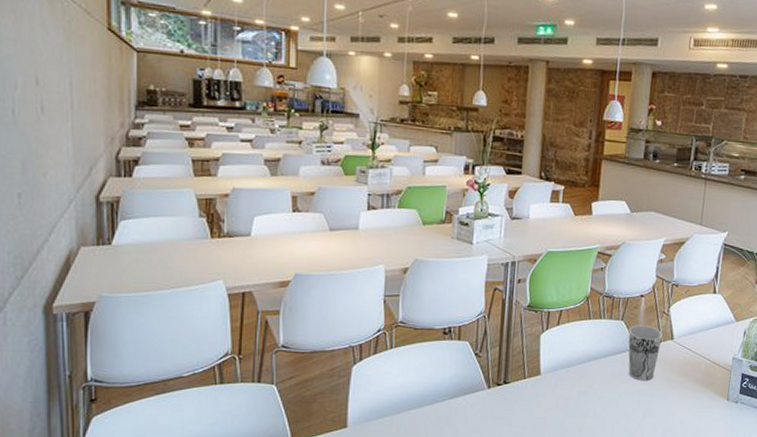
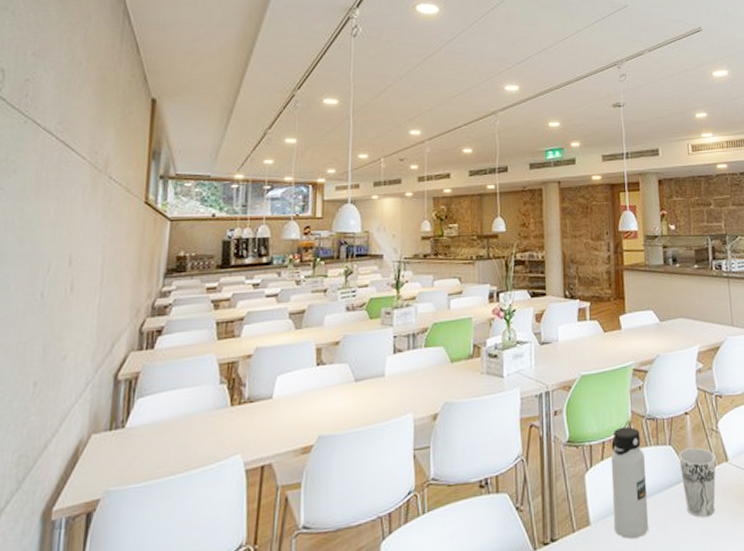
water bottle: none [561,300,598,389] -> present [610,426,649,539]

